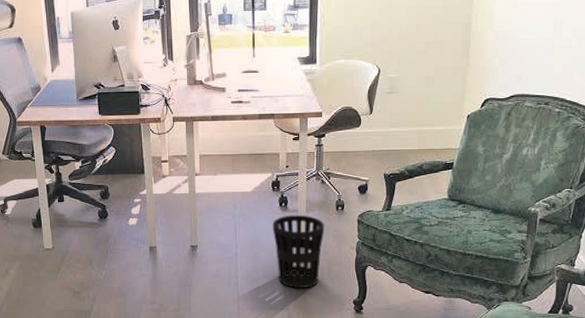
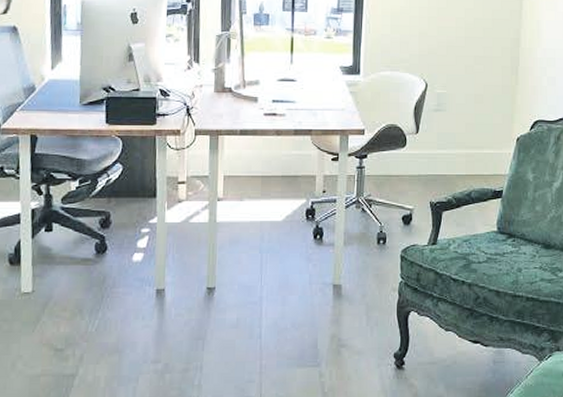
wastebasket: present [272,215,325,288] -> none [304,249,364,339]

